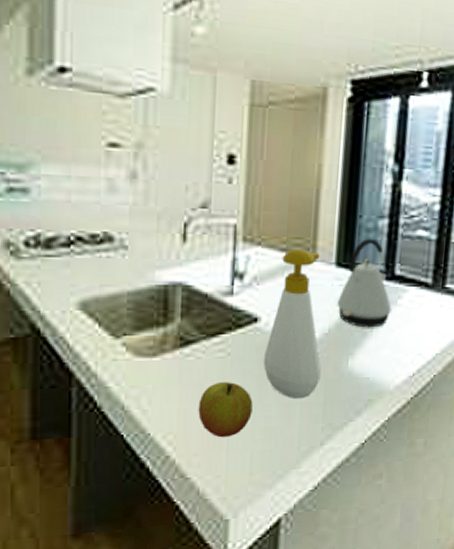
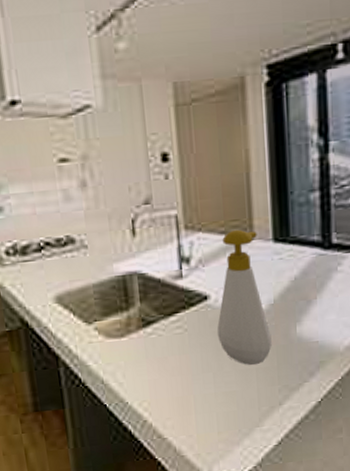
apple: present [198,382,253,438] -> none [165,354,213,403]
kettle: present [337,238,392,328] -> none [279,211,333,296]

